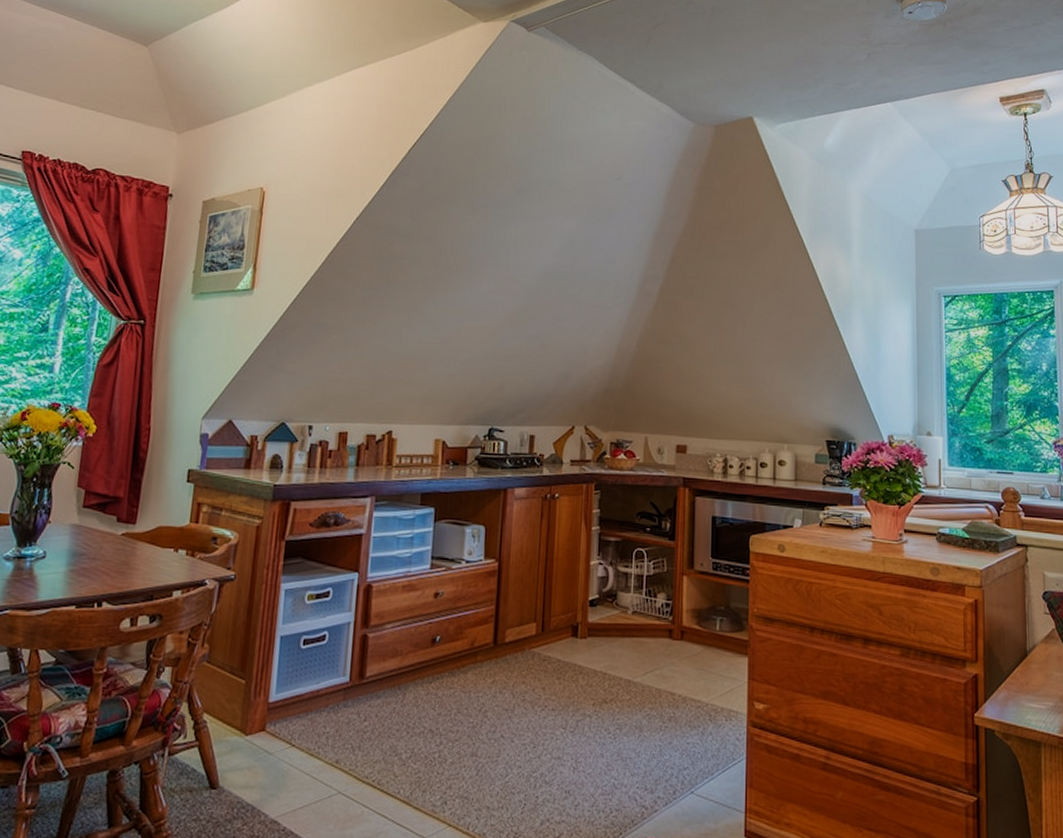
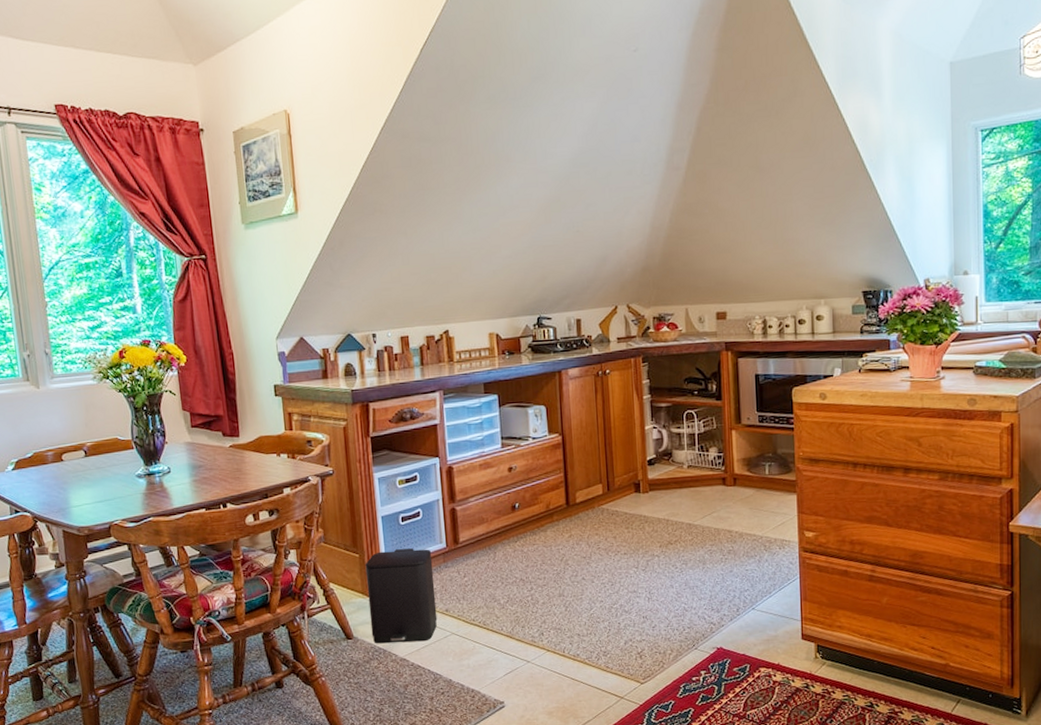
pedal bin: none [241,679,332,799] -> present [365,548,438,644]

